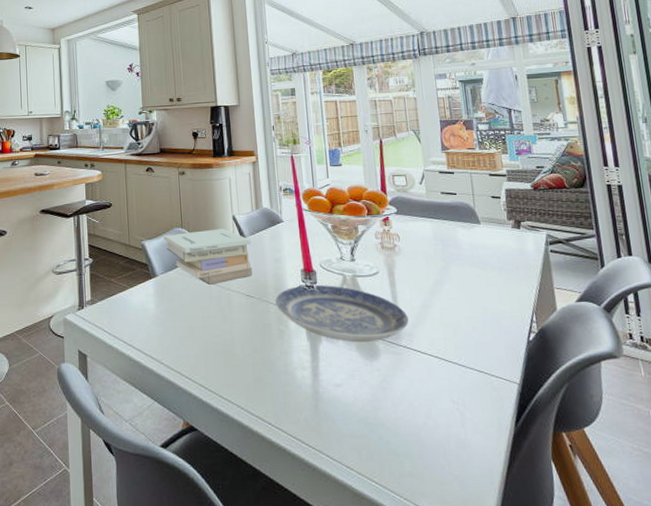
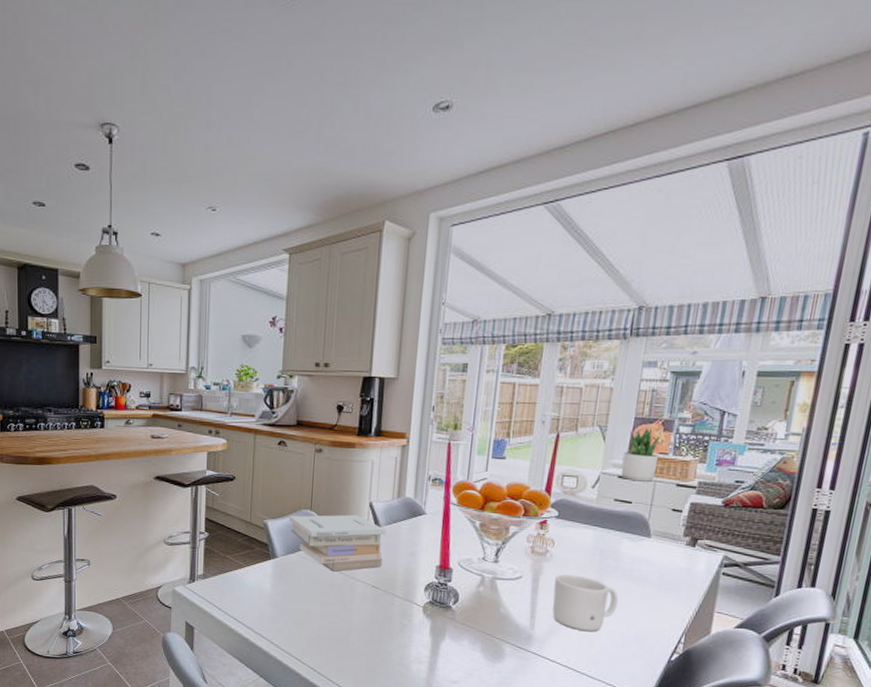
plate: present [275,285,409,343] -> none [402,582,544,645]
mug: none [408,266,468,320] -> present [552,574,618,632]
planter: none [438,128,470,175] -> present [621,427,661,482]

